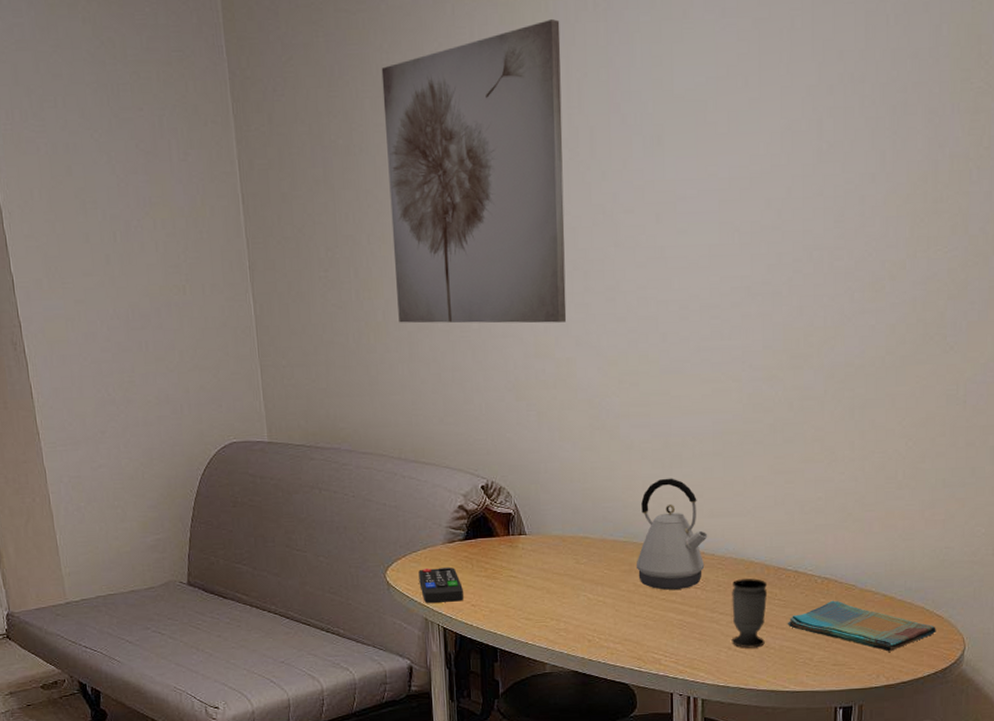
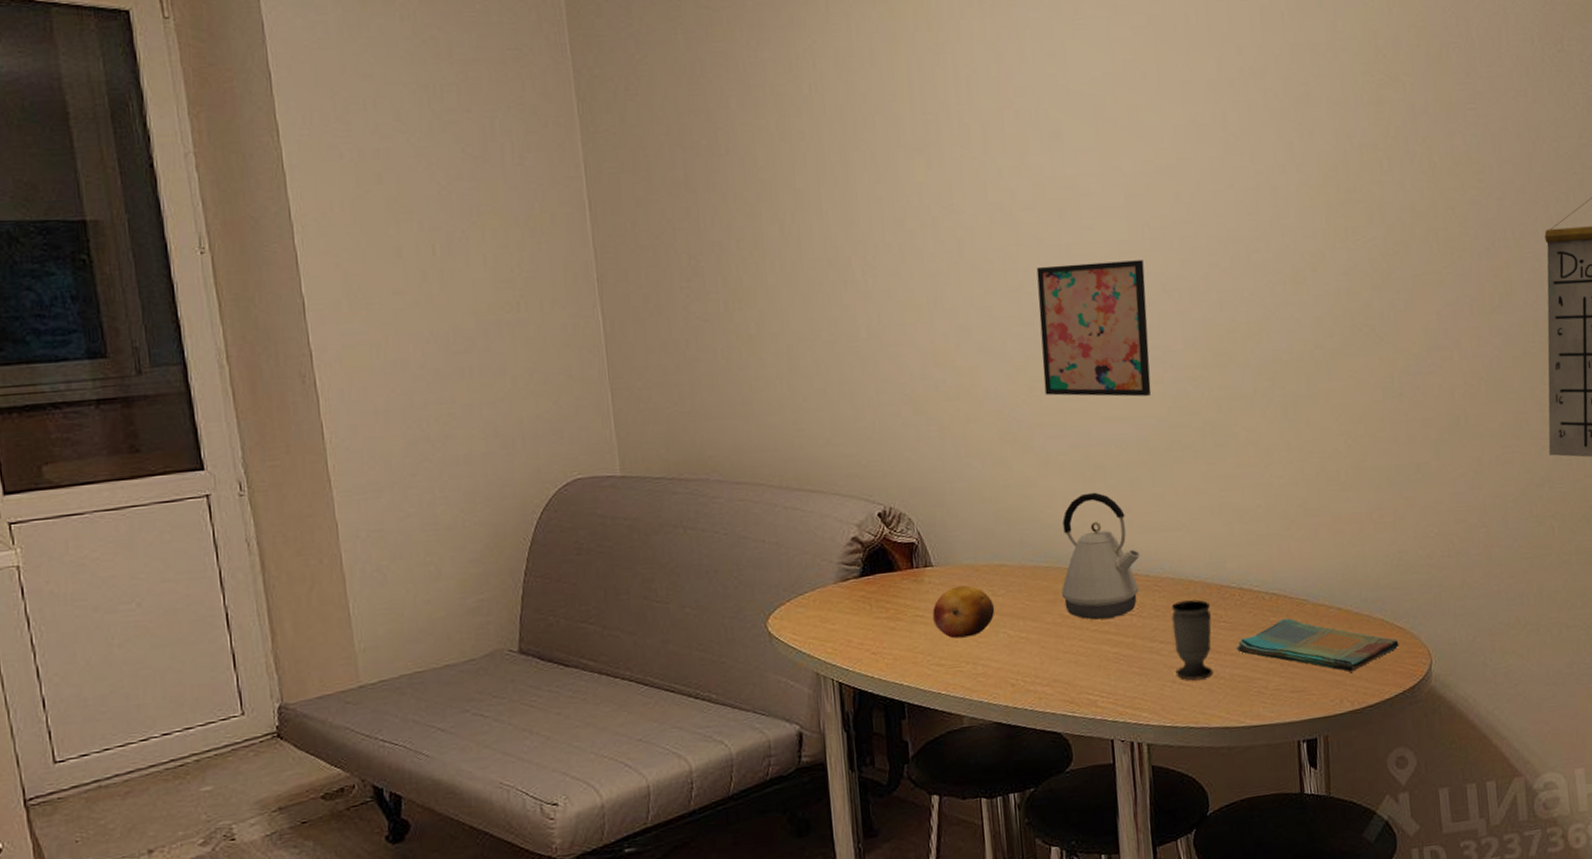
wall art: present [381,19,567,324] -> none [749,16,967,335]
remote control: present [418,566,463,603] -> none [806,609,862,654]
fruit: none [524,553,578,598] -> present [932,585,995,639]
wall art: none [632,264,732,393] -> present [1036,260,1152,397]

